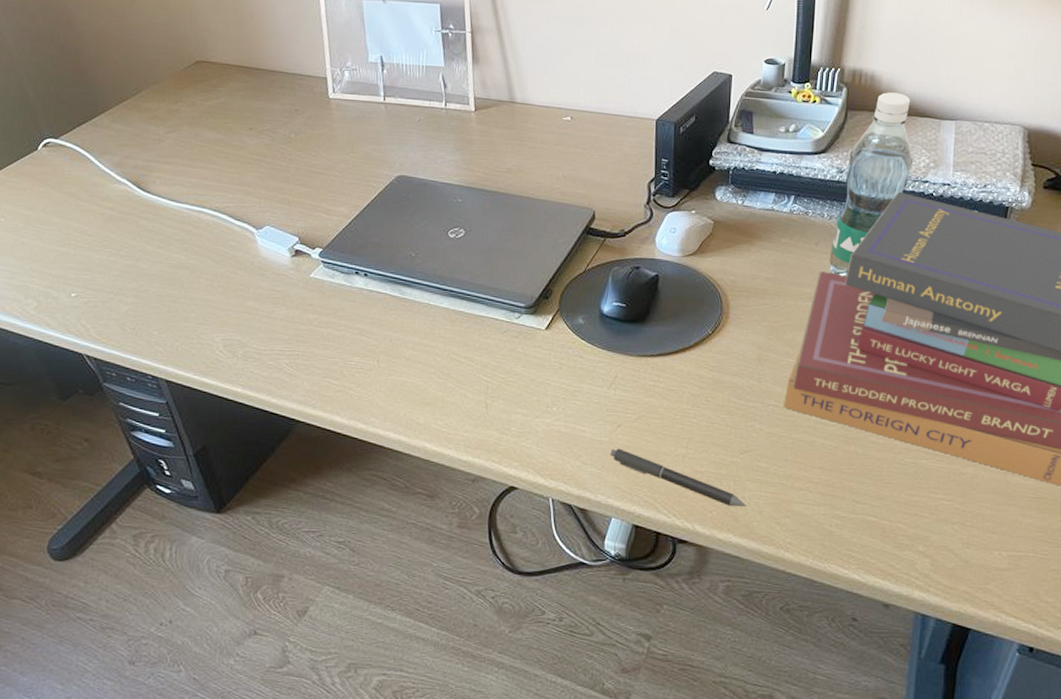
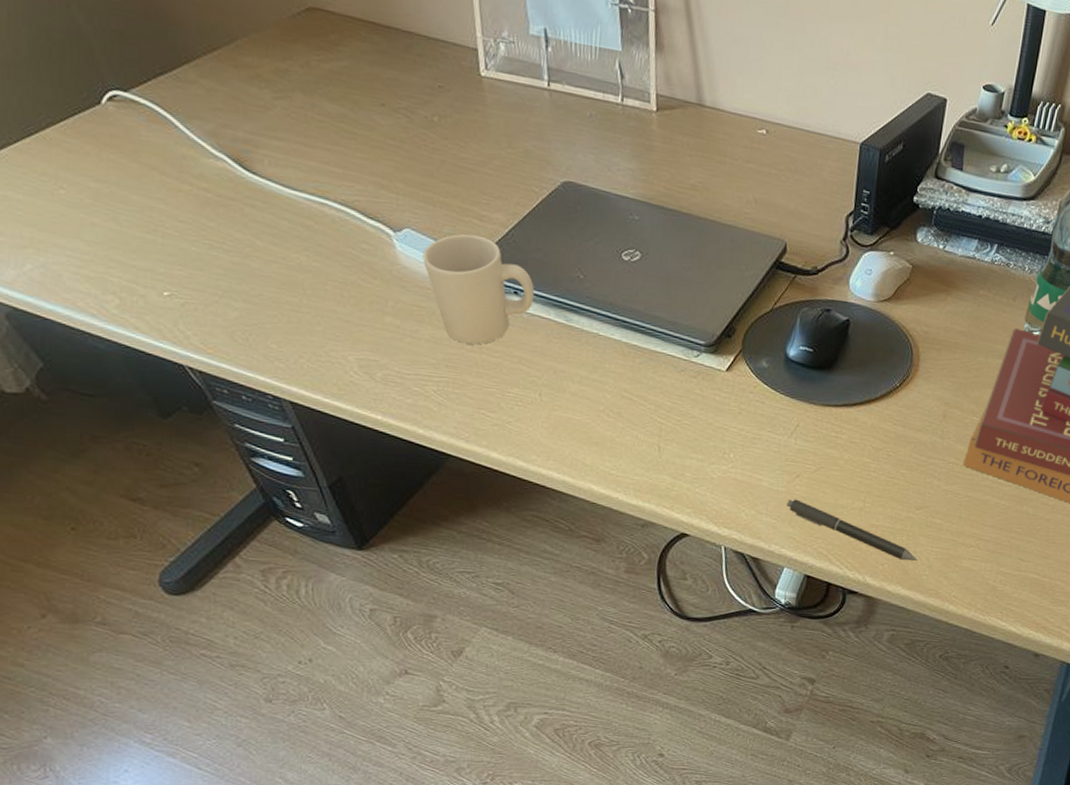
mug: none [279,226,373,320] -> present [422,233,534,345]

